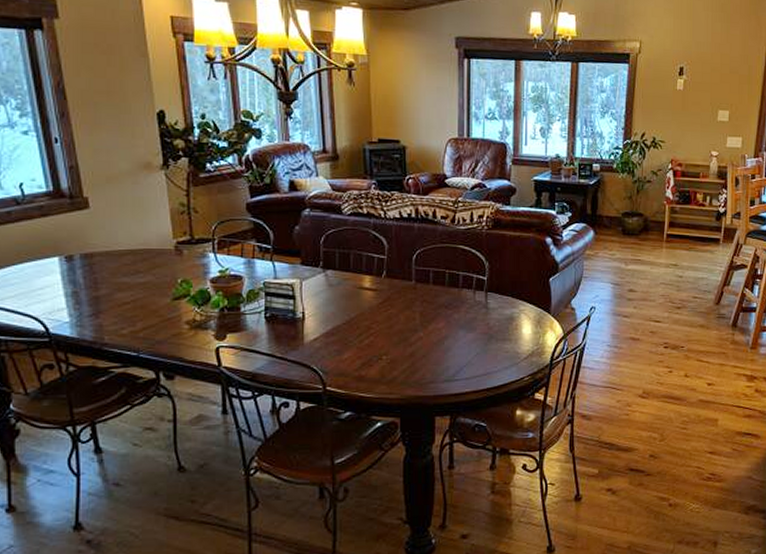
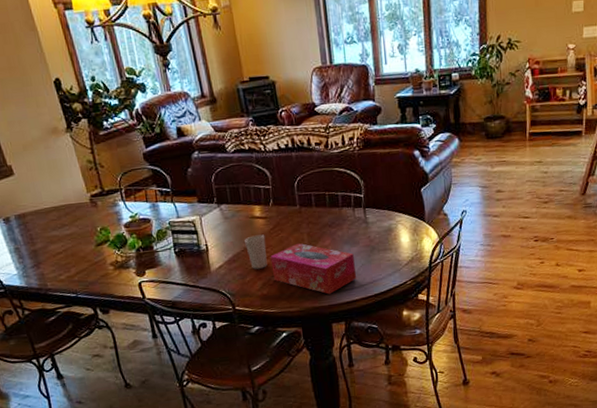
cup: none [348,308,372,346] -> present [245,234,268,269]
tissue box: none [375,322,469,383] -> present [270,243,356,294]

